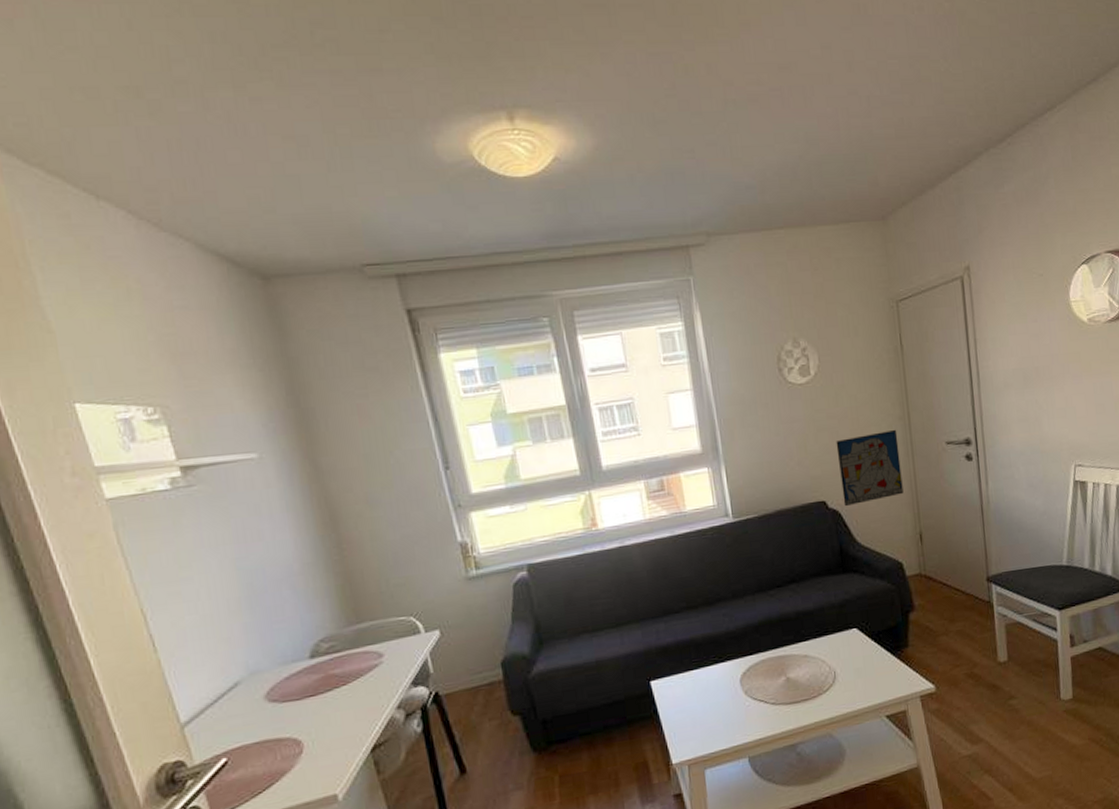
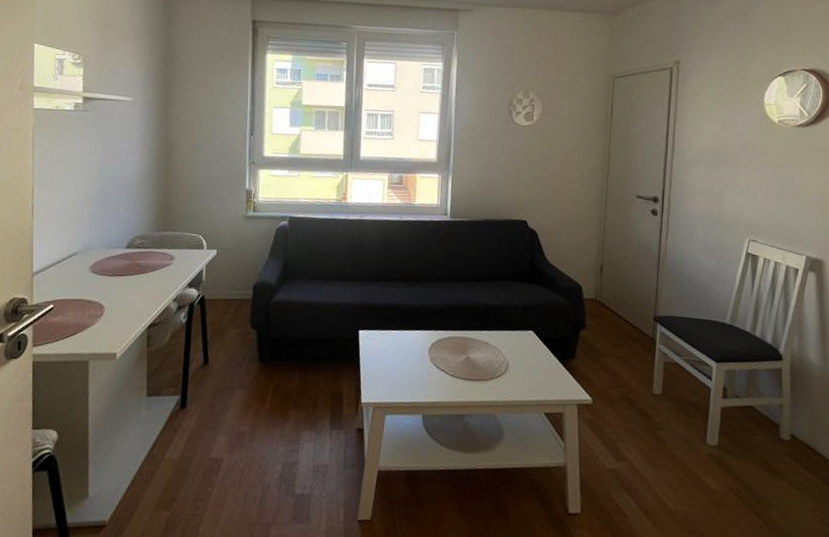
wall art: present [836,429,904,507] -> none [541,175,596,230]

